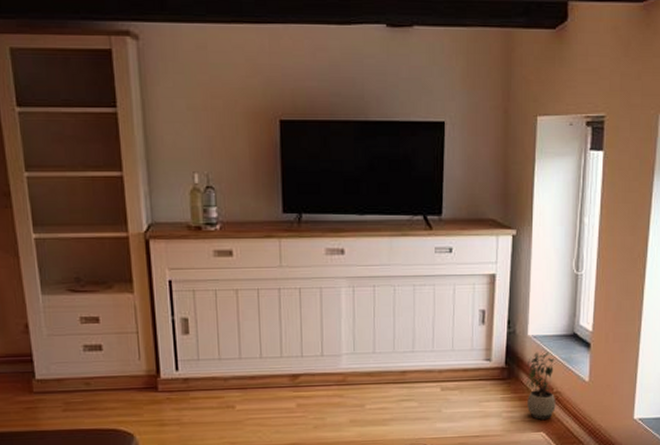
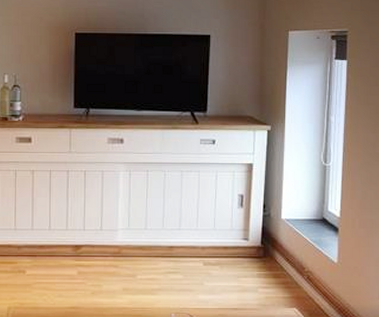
potted plant: present [526,352,556,420] -> none [280,234,307,296]

